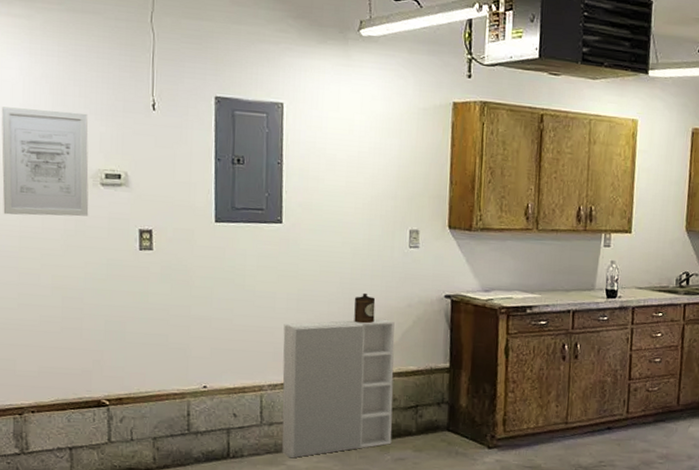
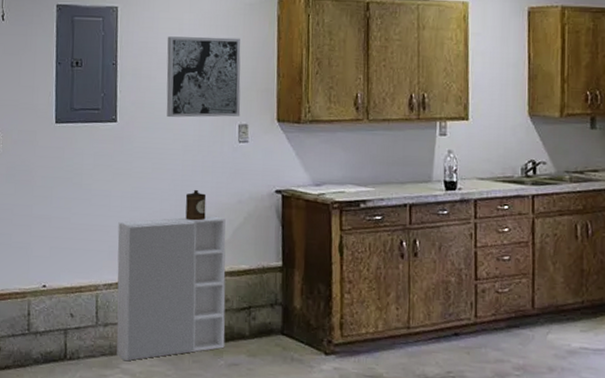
wall art: none [335,137,414,223] -> present [166,36,241,118]

